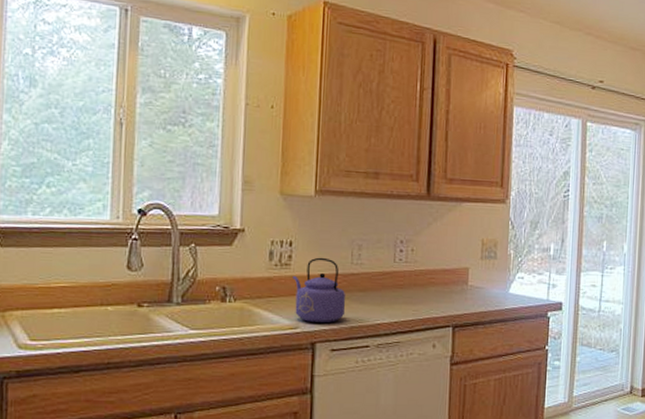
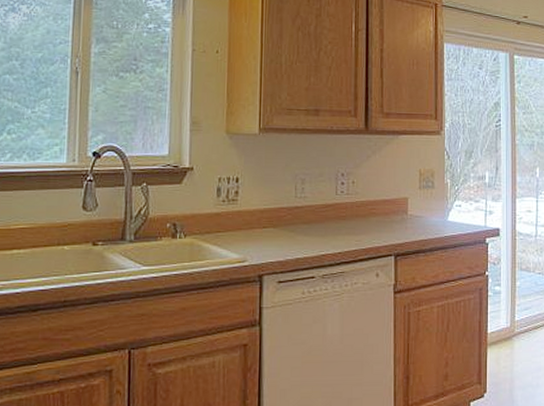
kettle: present [293,257,346,324] -> none [240,192,291,256]

